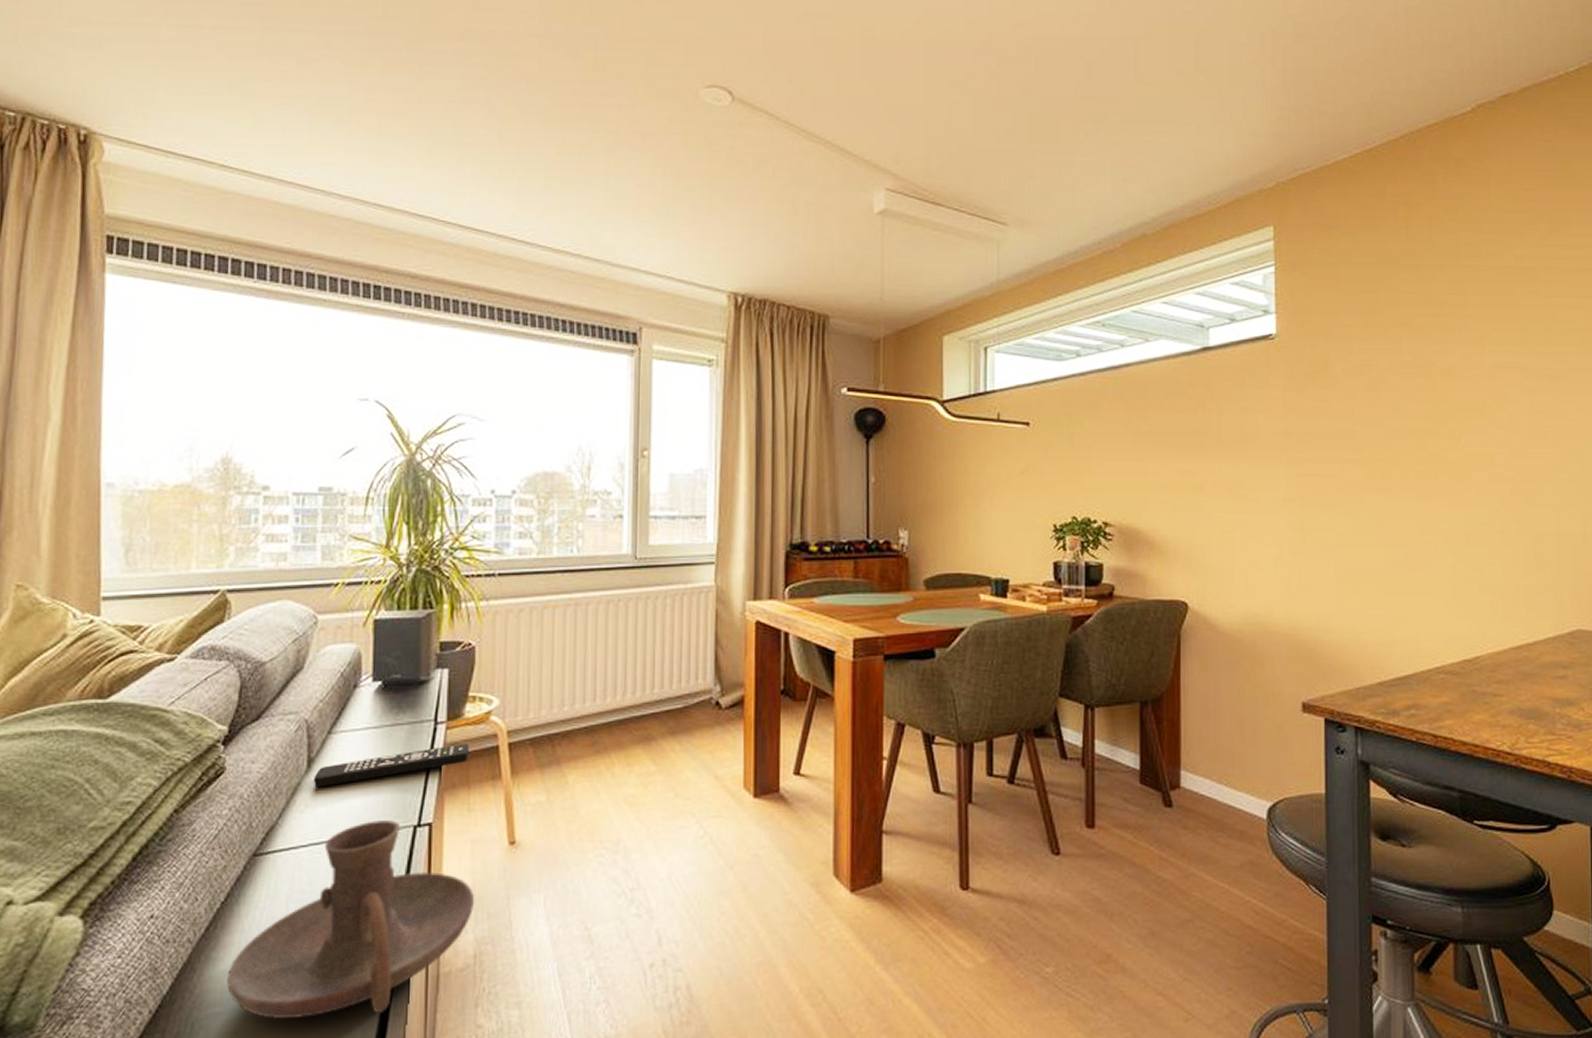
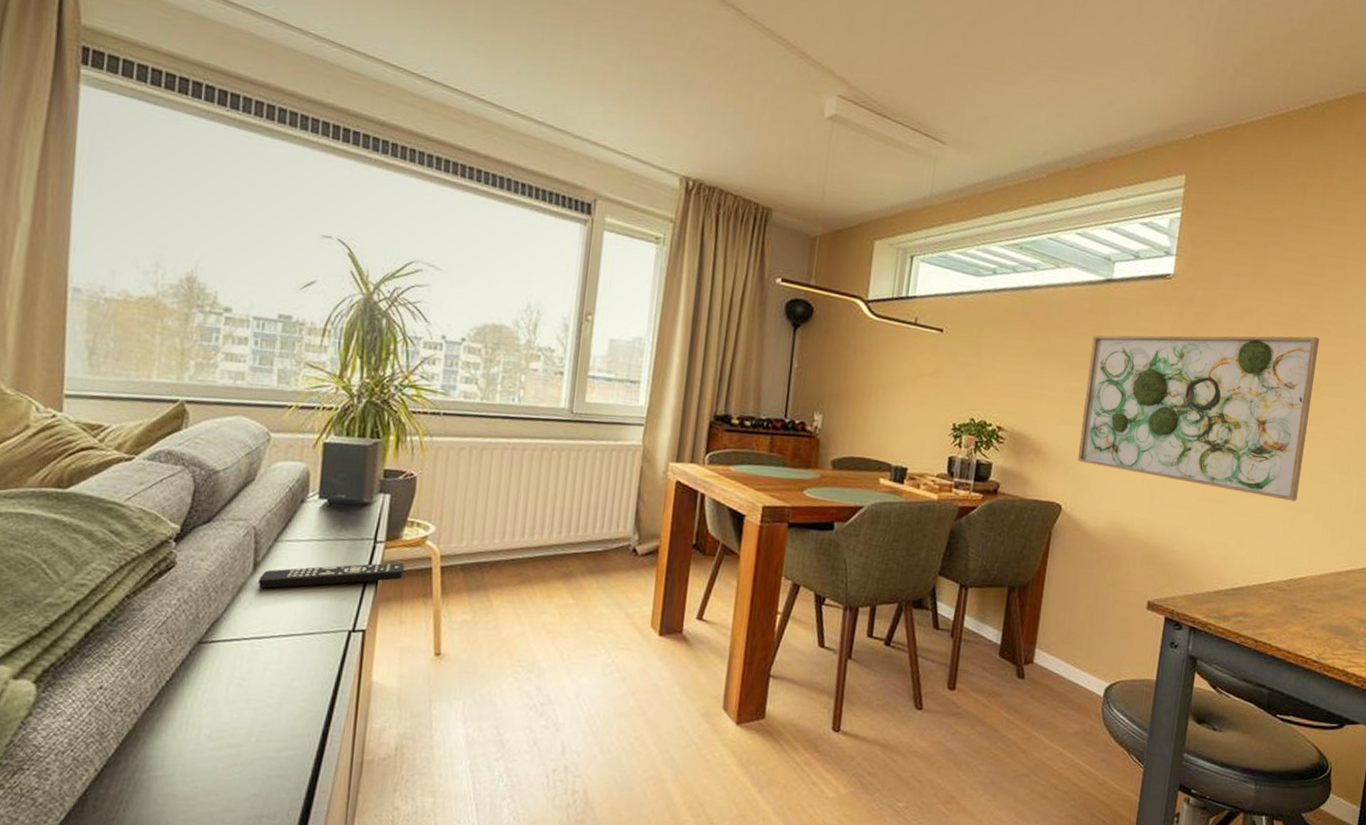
candle holder: present [226,820,475,1019] -> none [167,622,400,790]
wall art: none [1196,383,1456,570] -> present [1077,335,1319,501]

